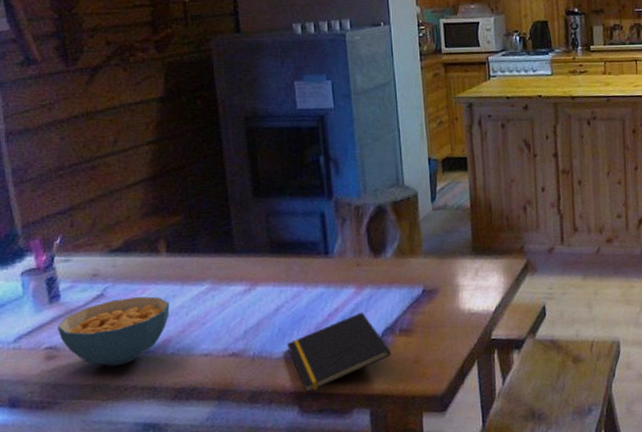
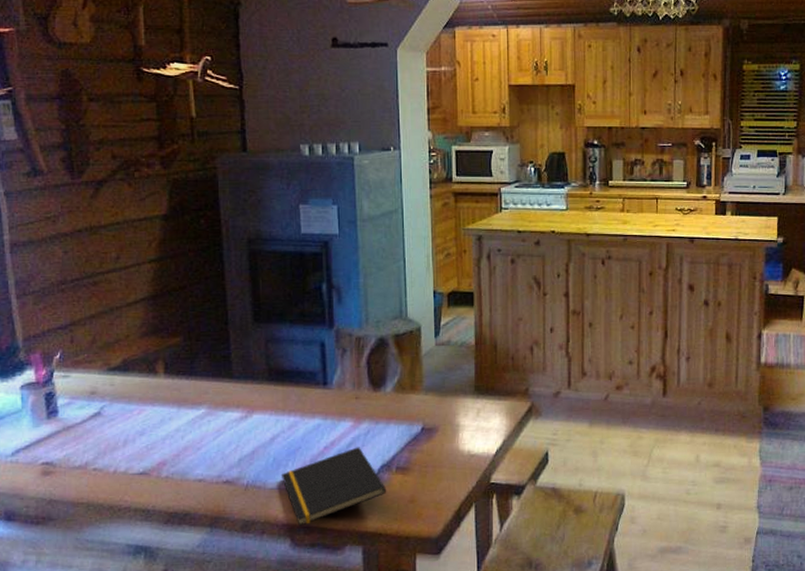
cereal bowl: present [58,296,170,367] -> none [55,417,166,486]

